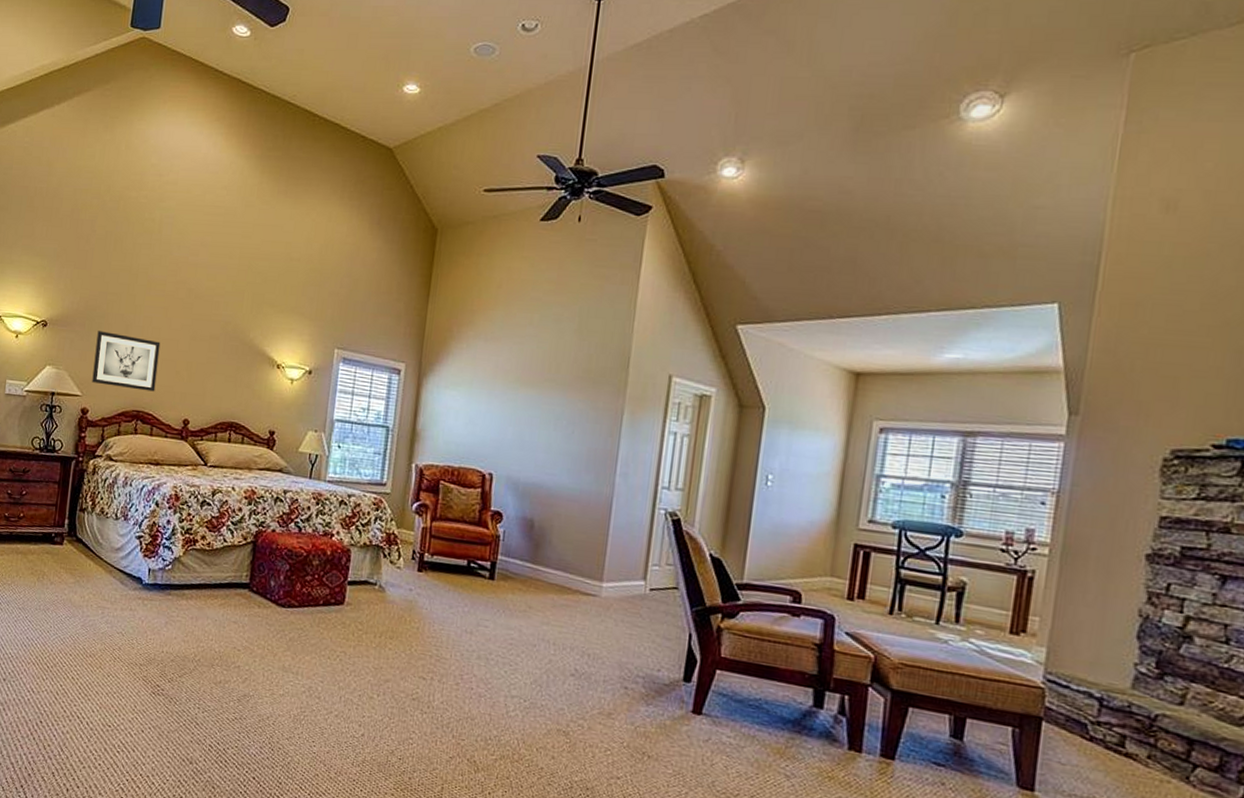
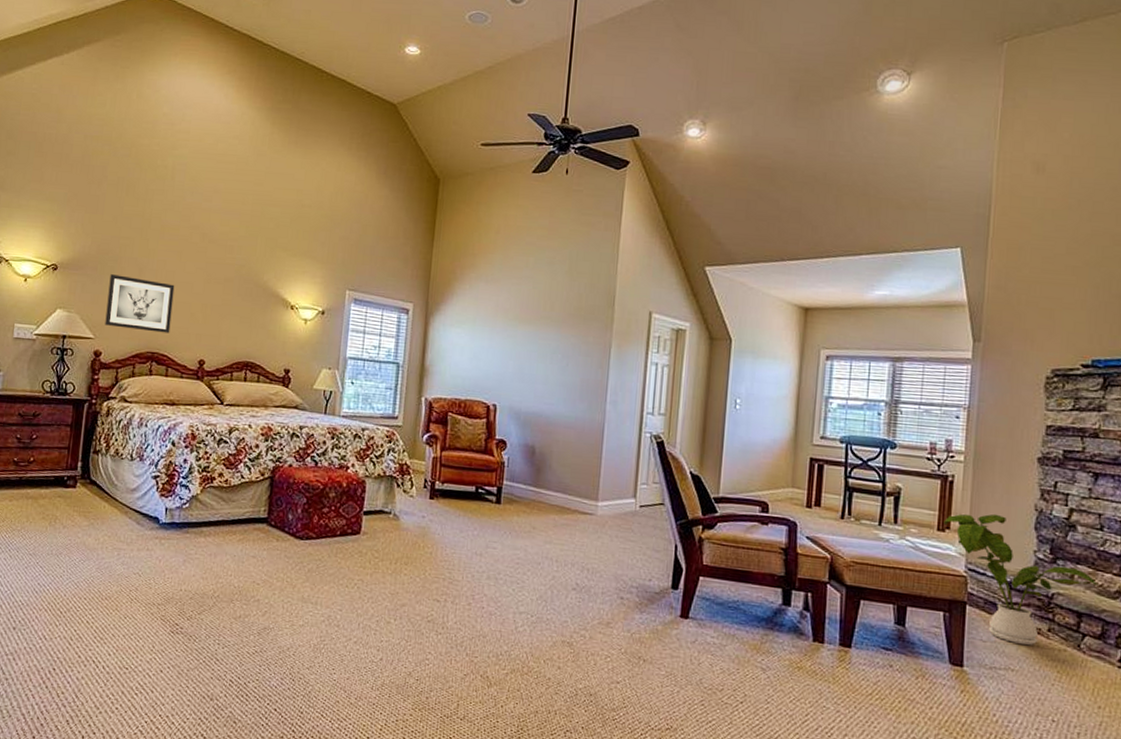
house plant: none [1018,615,1219,773] -> present [943,513,1098,646]

